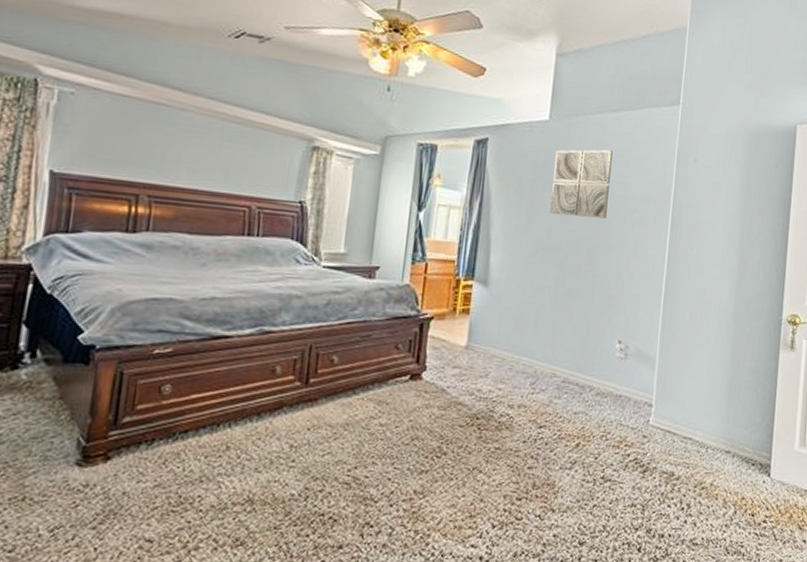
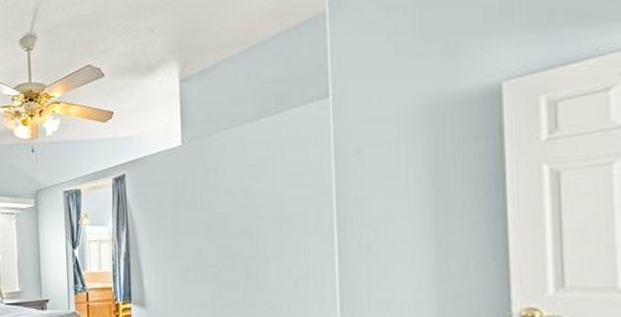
wall art: present [550,149,613,219] -> none [194,161,258,233]

